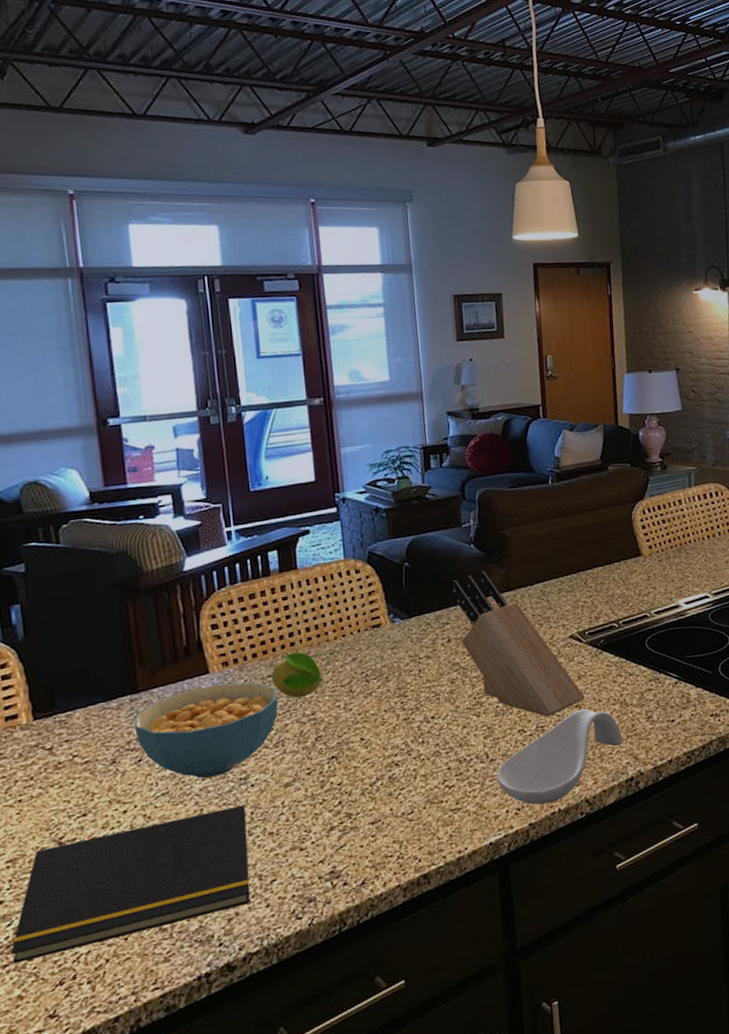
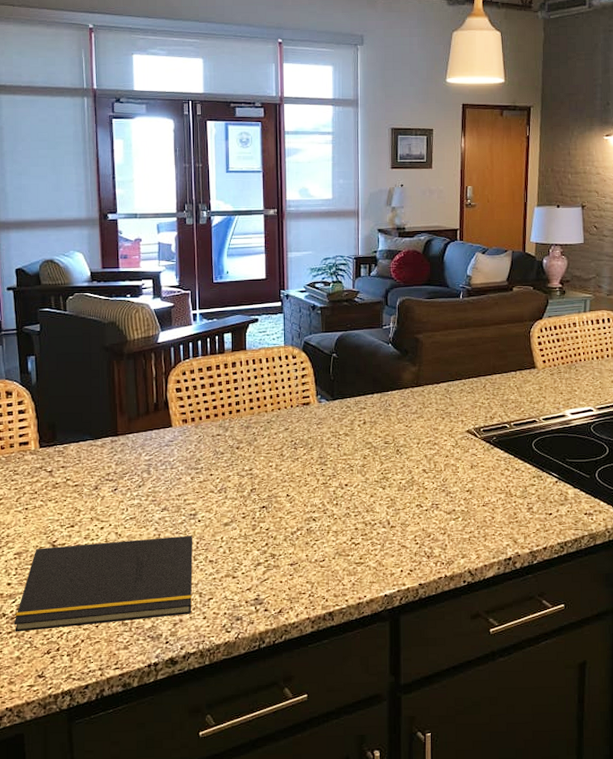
cereal bowl: present [134,682,278,779] -> none [113,436,224,511]
fruit: present [271,652,325,698] -> none [220,418,262,456]
knife block: present [451,571,585,717] -> none [370,367,475,497]
spoon rest: present [496,708,623,805] -> none [394,494,505,570]

